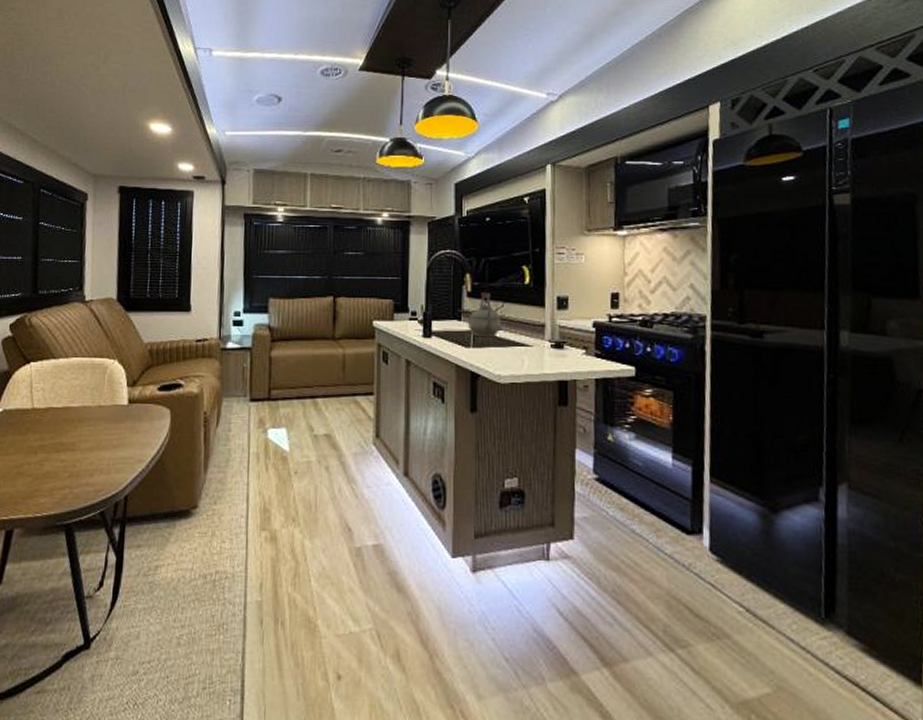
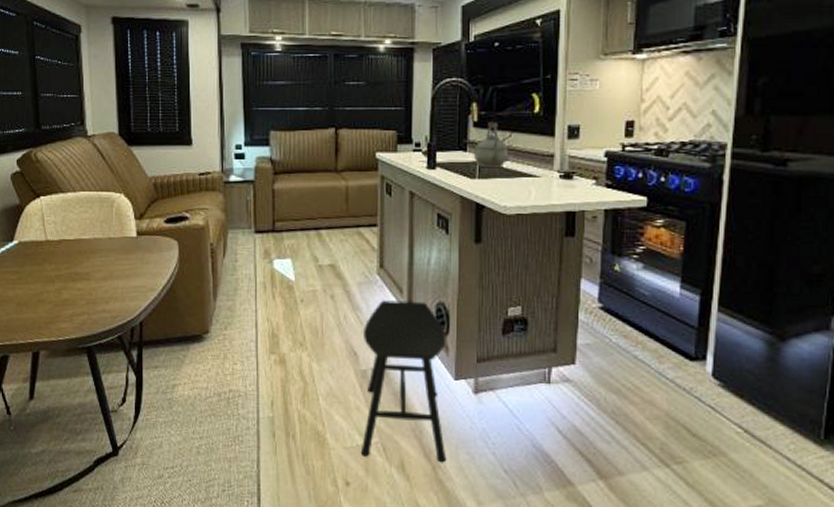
stool: none [353,472,445,651] -> present [360,300,448,463]

